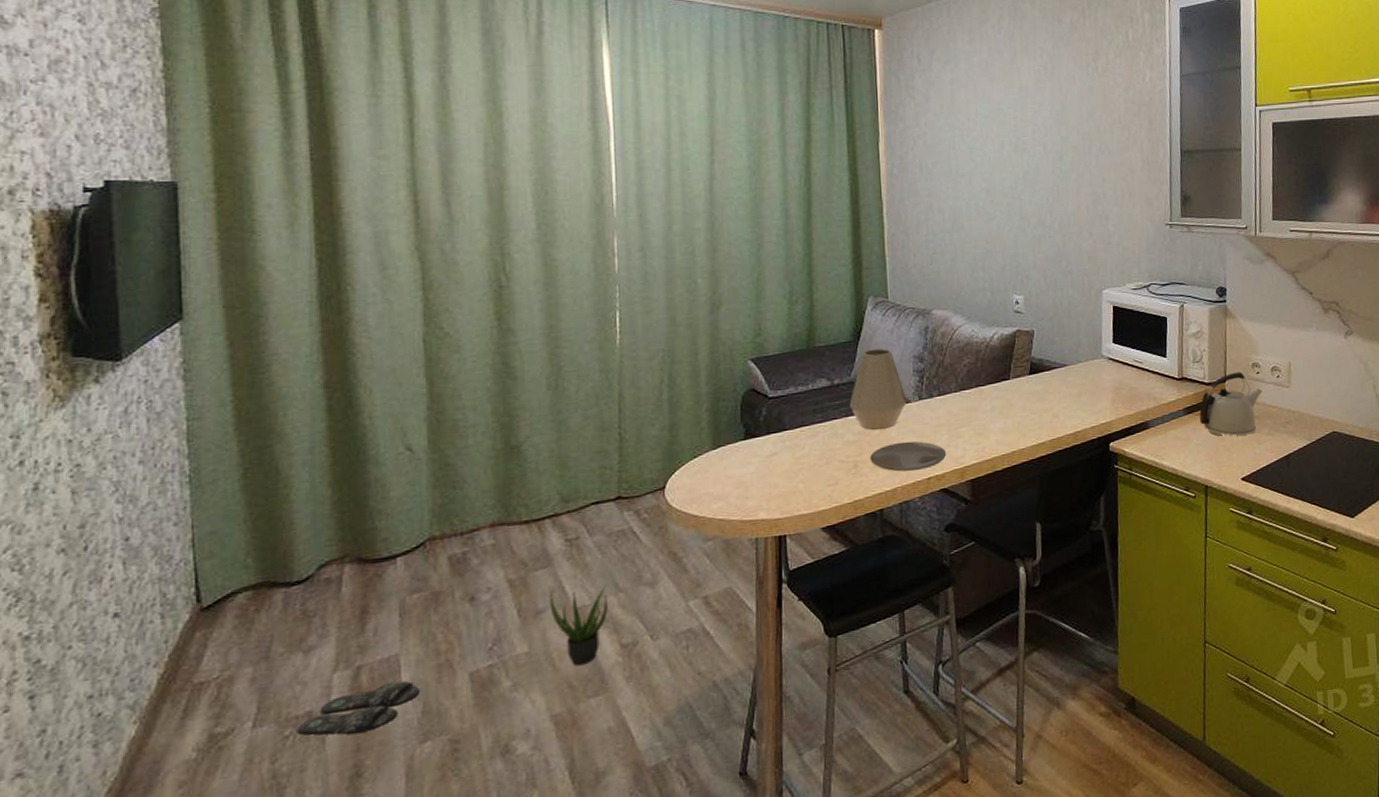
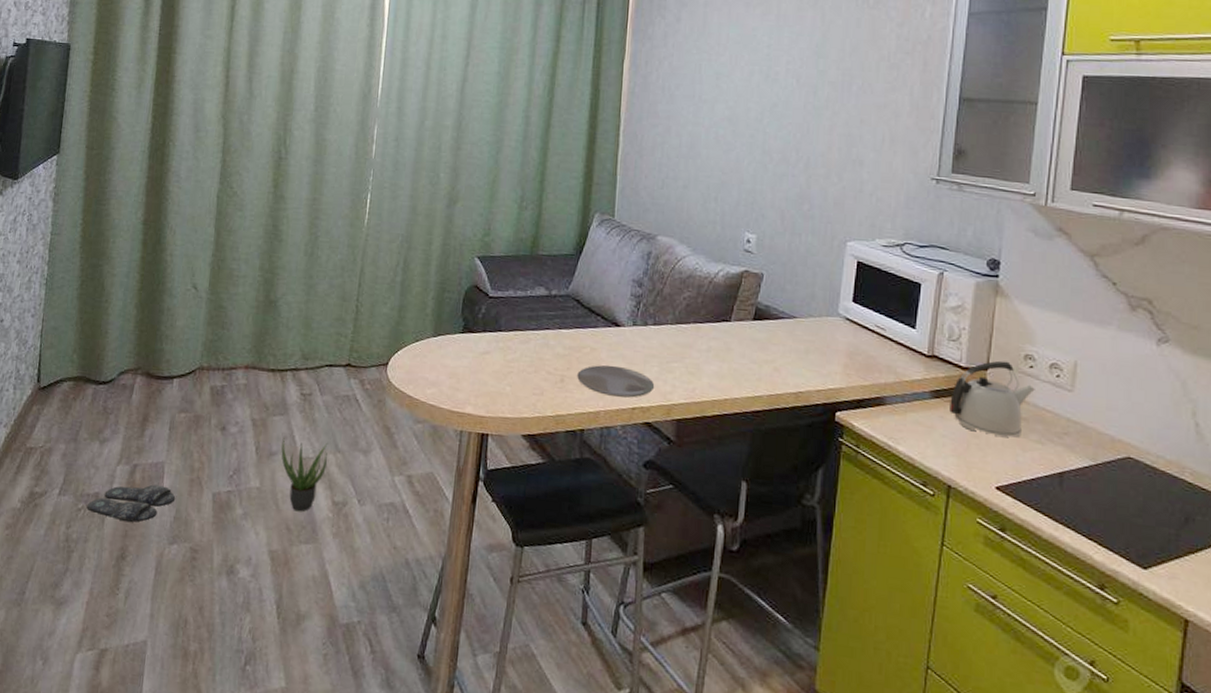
vase: present [849,348,907,431] -> none [563,265,620,349]

